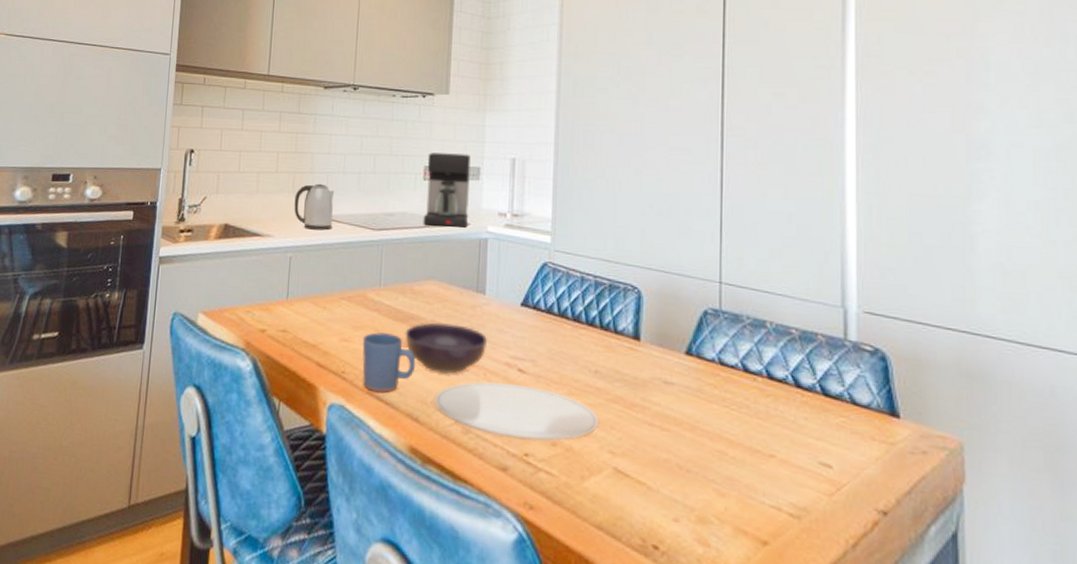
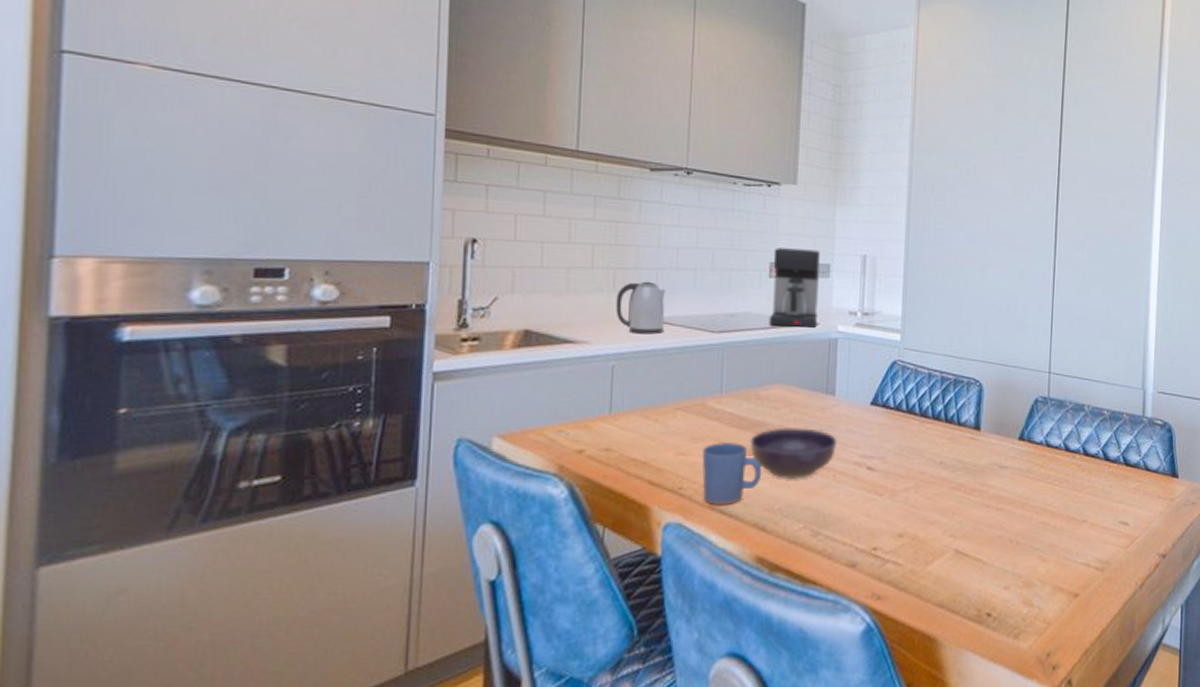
plate: present [435,382,599,441] -> none [783,482,943,535]

